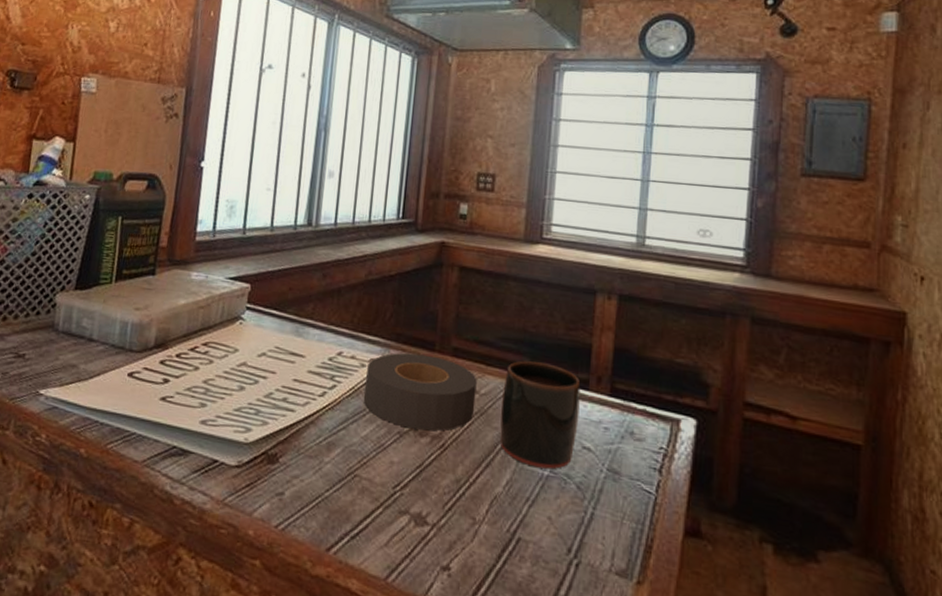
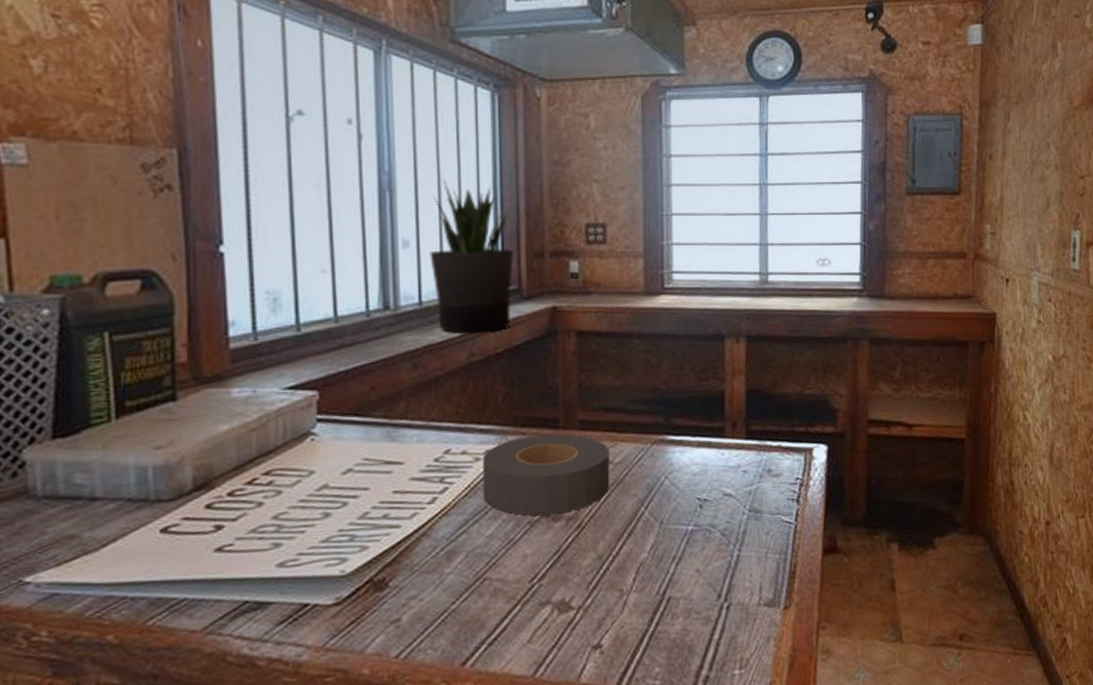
planter: none [347,125,417,256] -> present [430,179,514,333]
mug: present [499,360,581,469] -> none [638,418,718,525]

